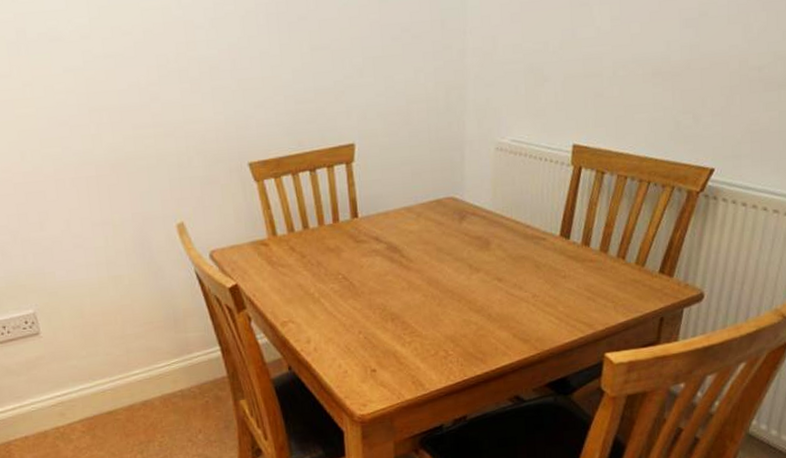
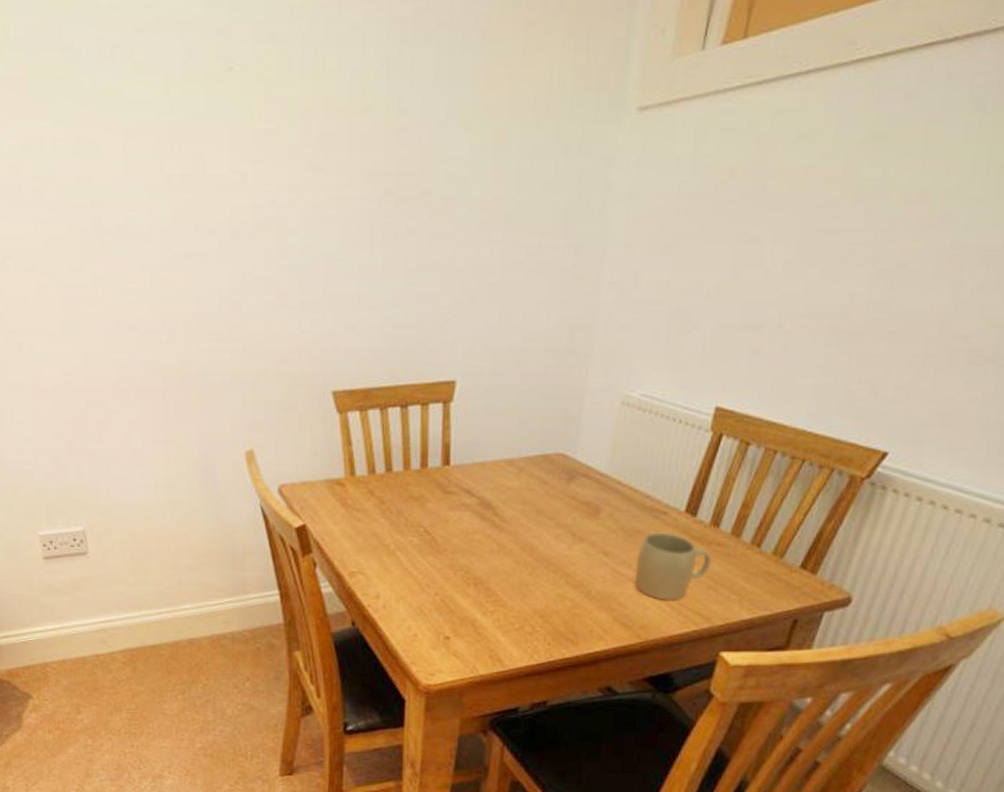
mug: none [525,255,587,315] -> present [634,532,712,600]

